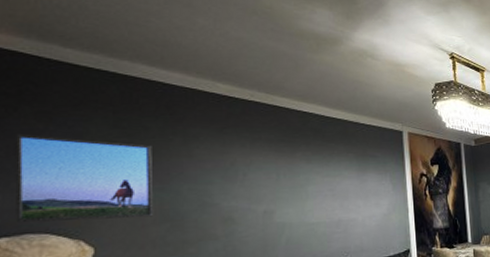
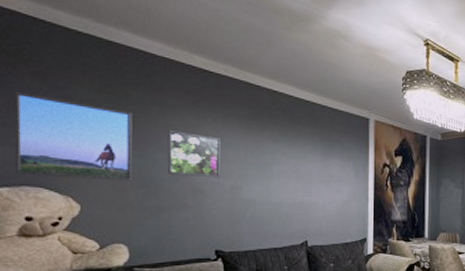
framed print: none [192,160,251,206] -> present [167,130,221,178]

